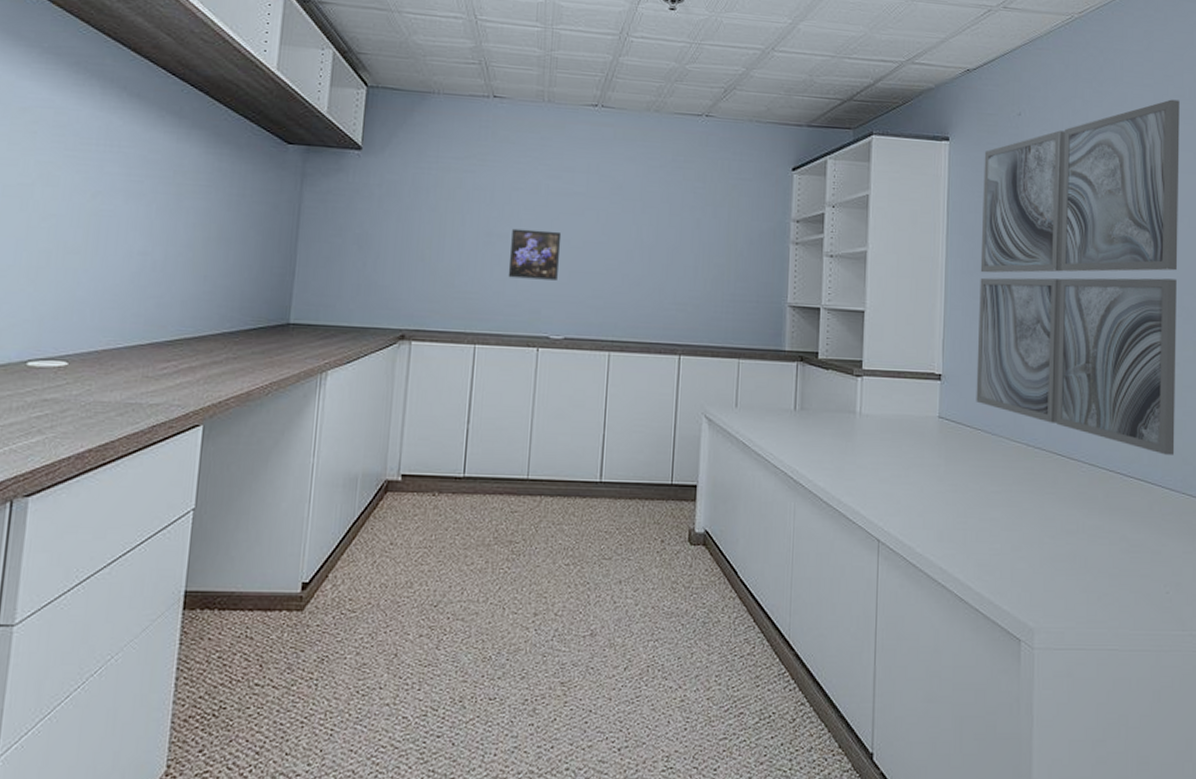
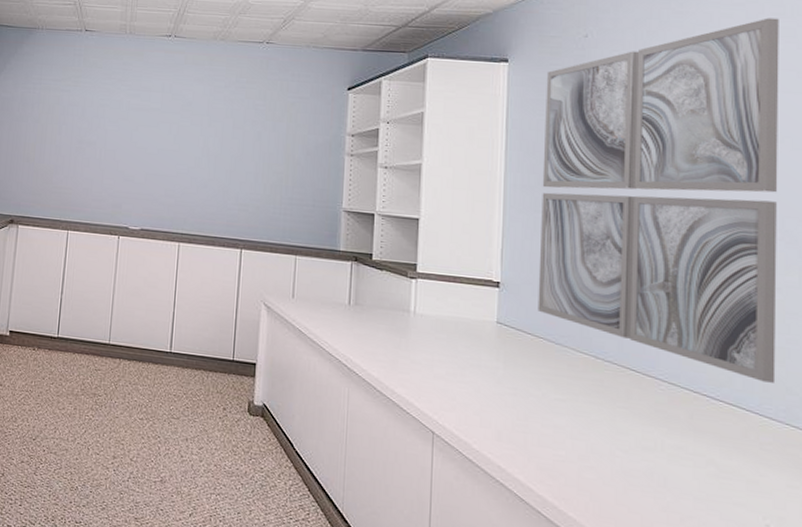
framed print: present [508,228,562,280] -> none [95,137,140,181]

